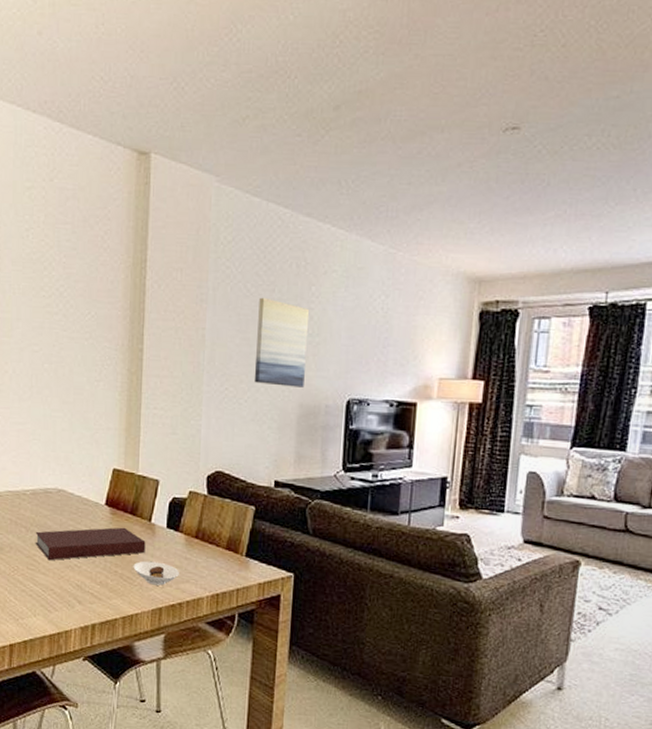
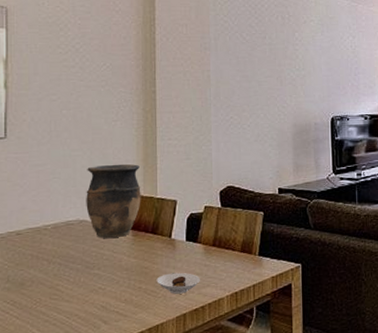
notebook: present [35,527,146,561] -> none [57,246,167,288]
vase: none [65,430,122,514] -> present [86,163,141,239]
wall art: present [254,297,310,388] -> none [254,43,296,111]

